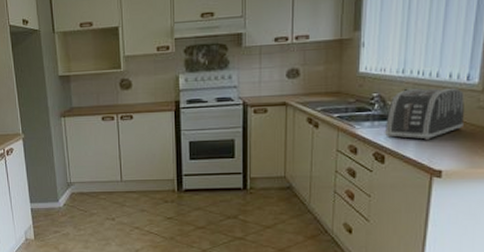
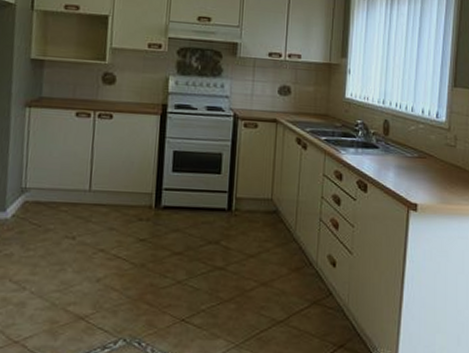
toaster: present [384,88,464,141] -> none [367,120,435,173]

